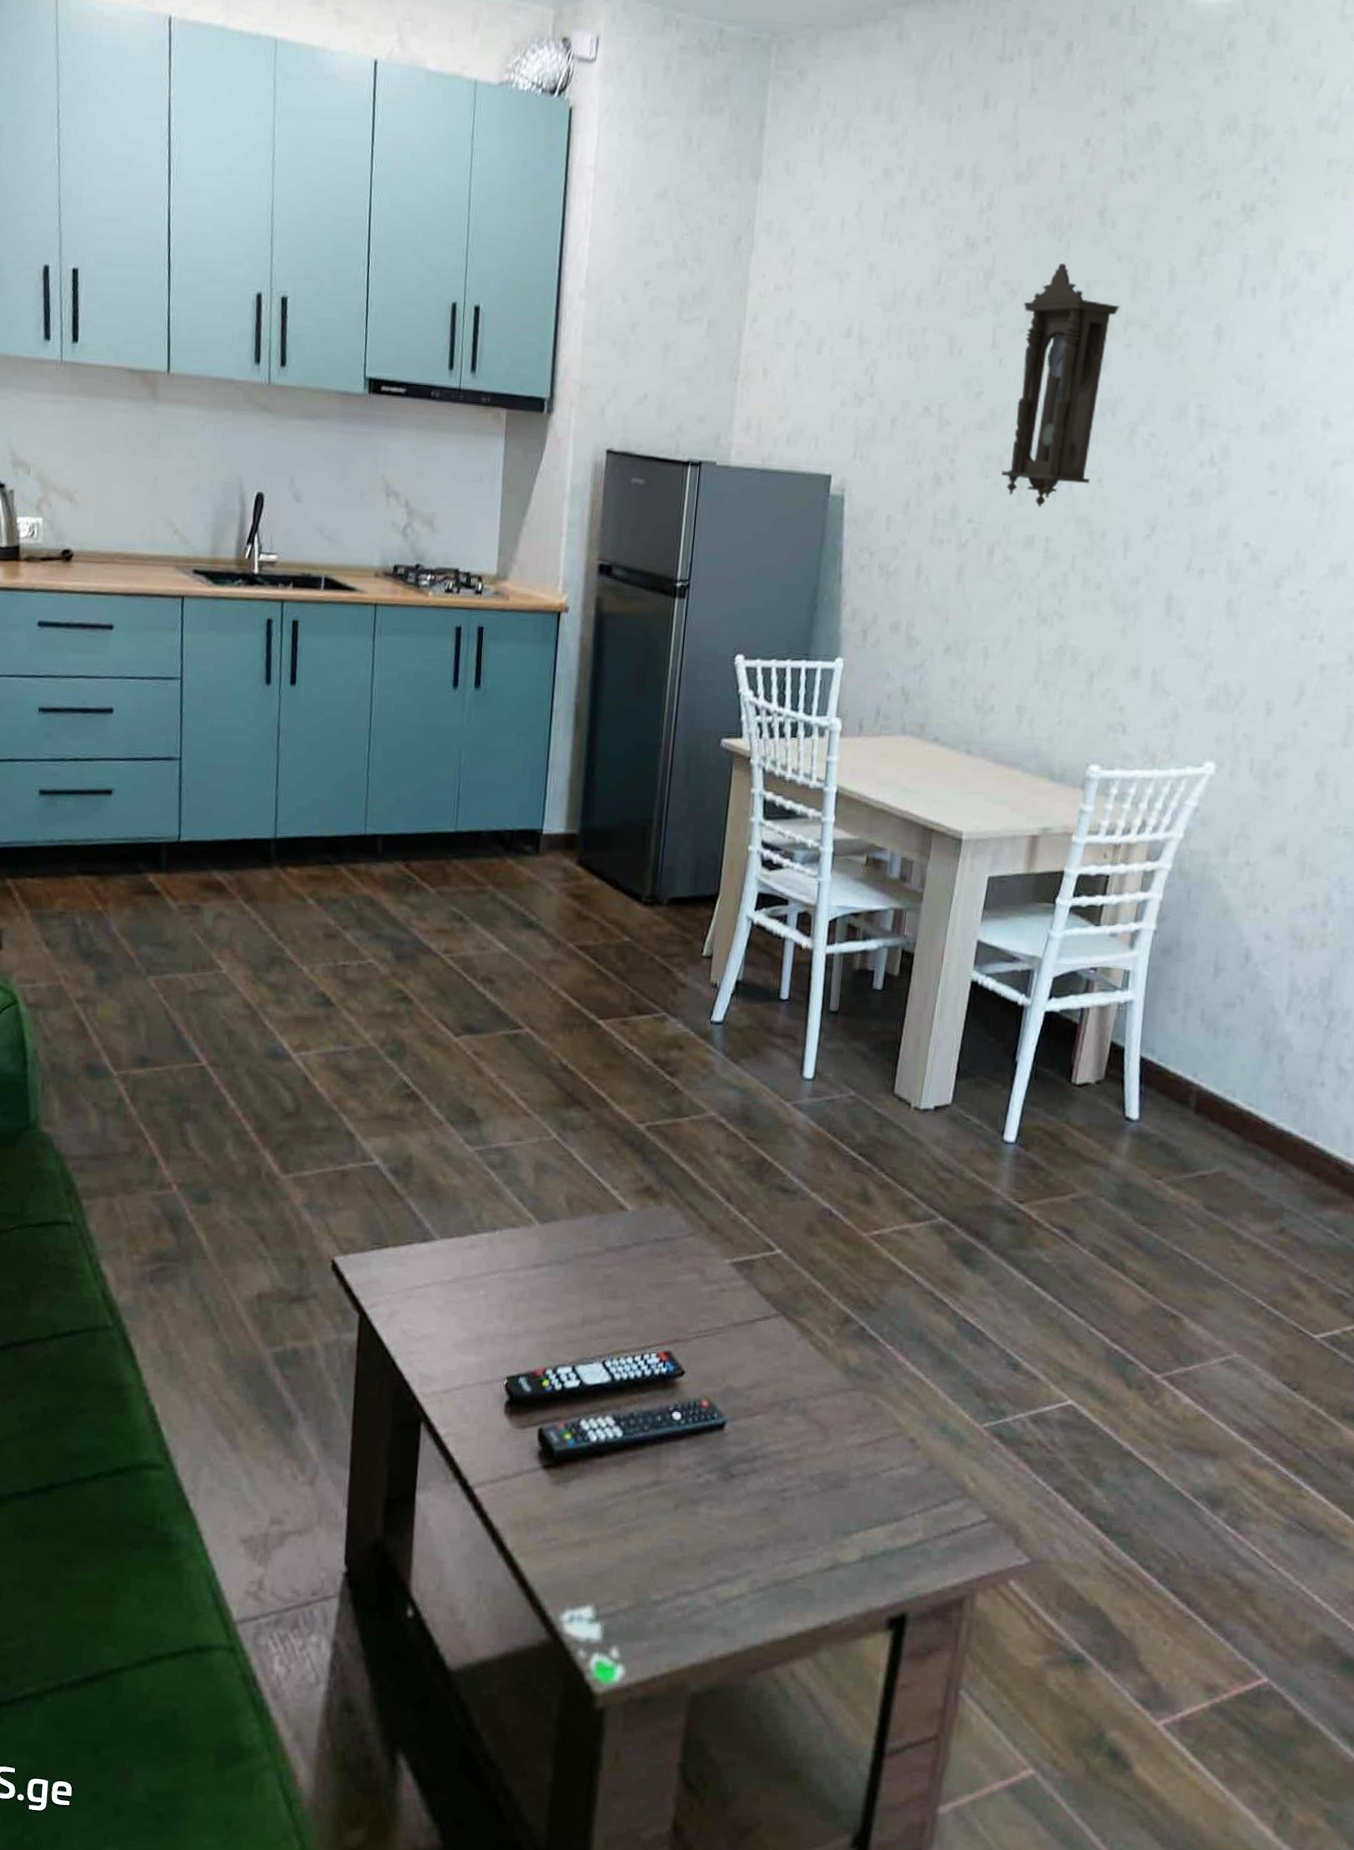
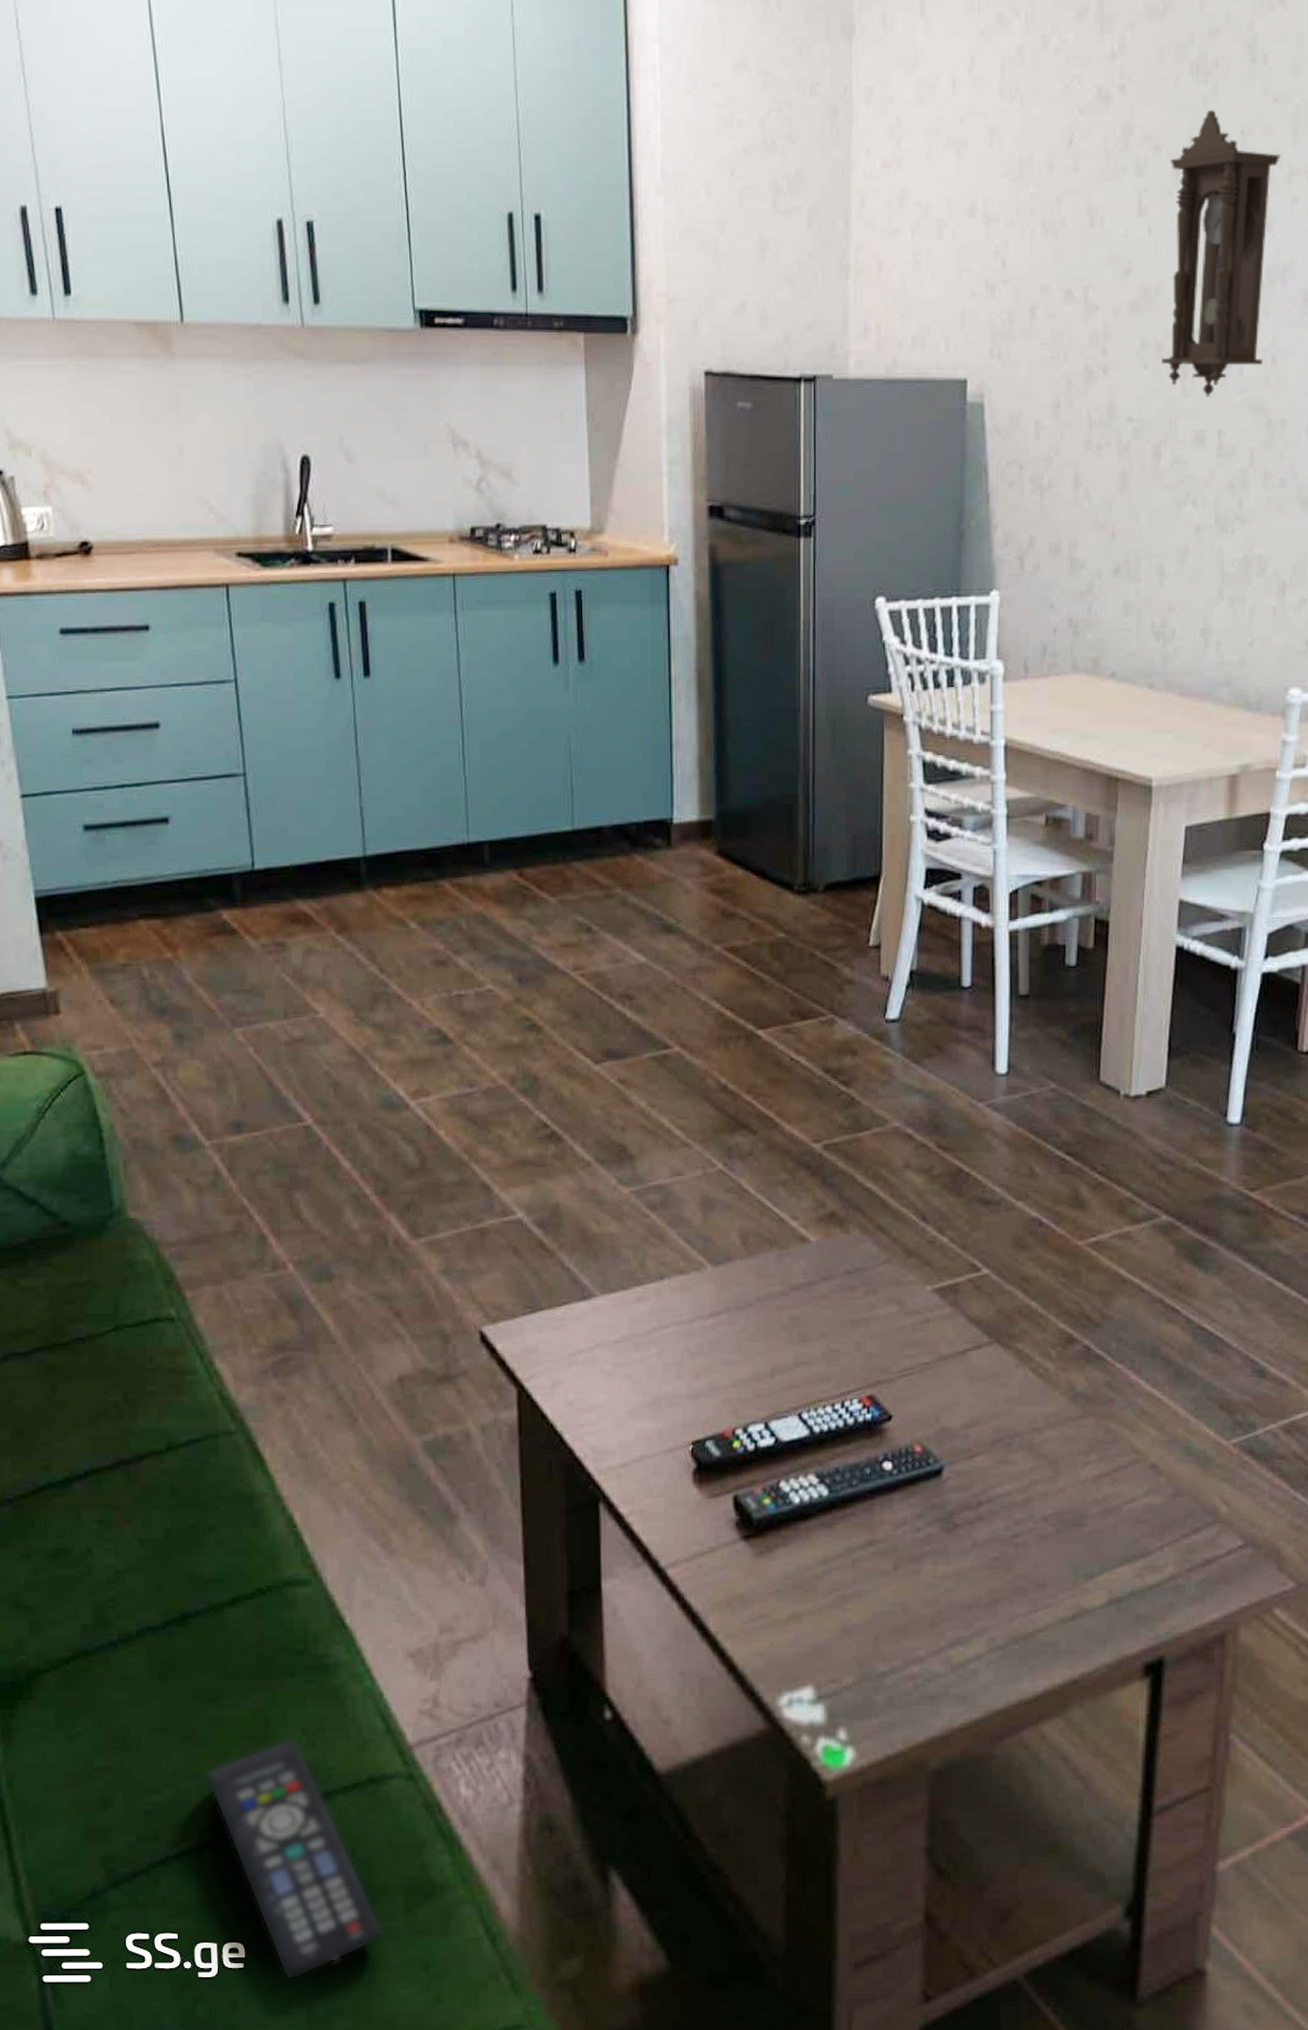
remote control: none [53,1603,195,1822] -> present [204,1738,384,1980]

